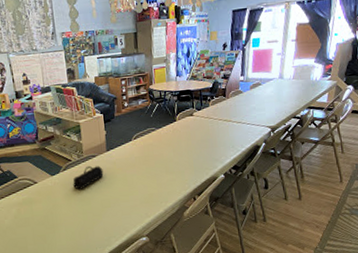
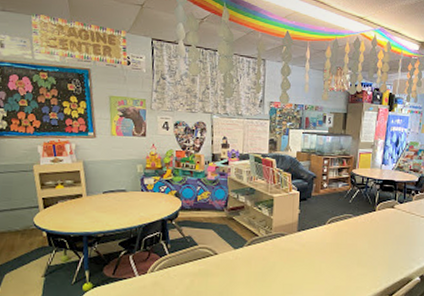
pencil case: present [73,165,104,190] -> none [256,244,291,269]

